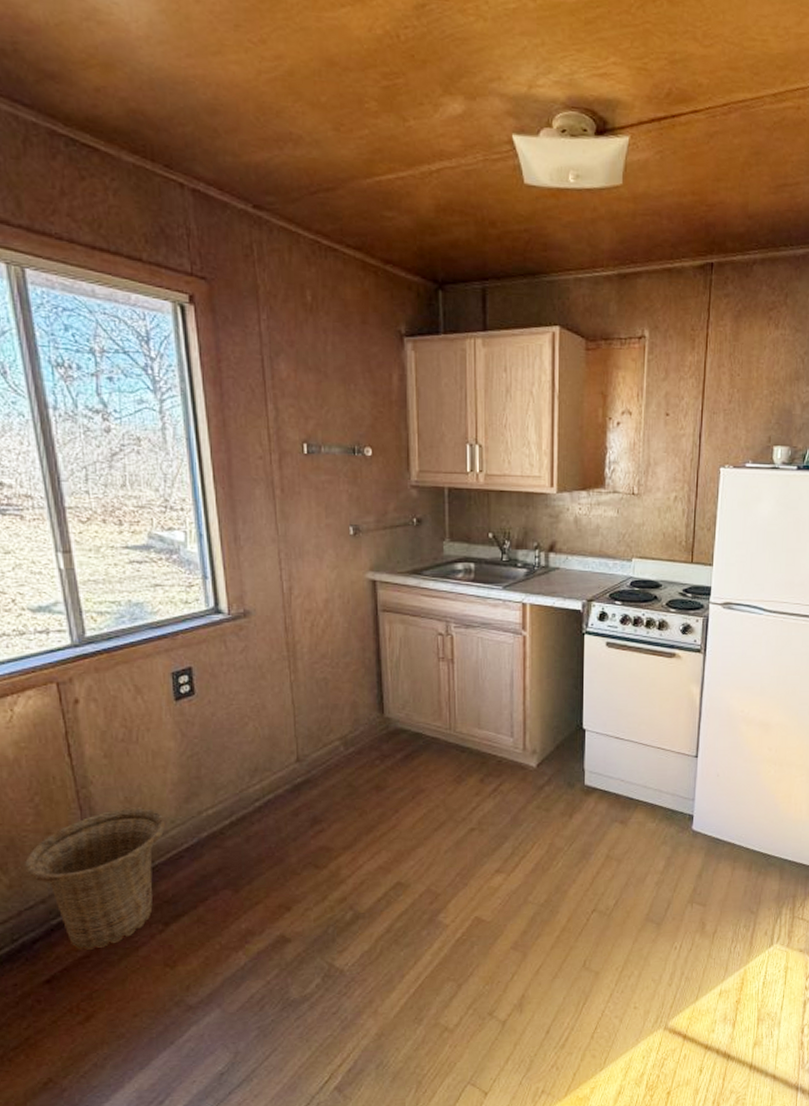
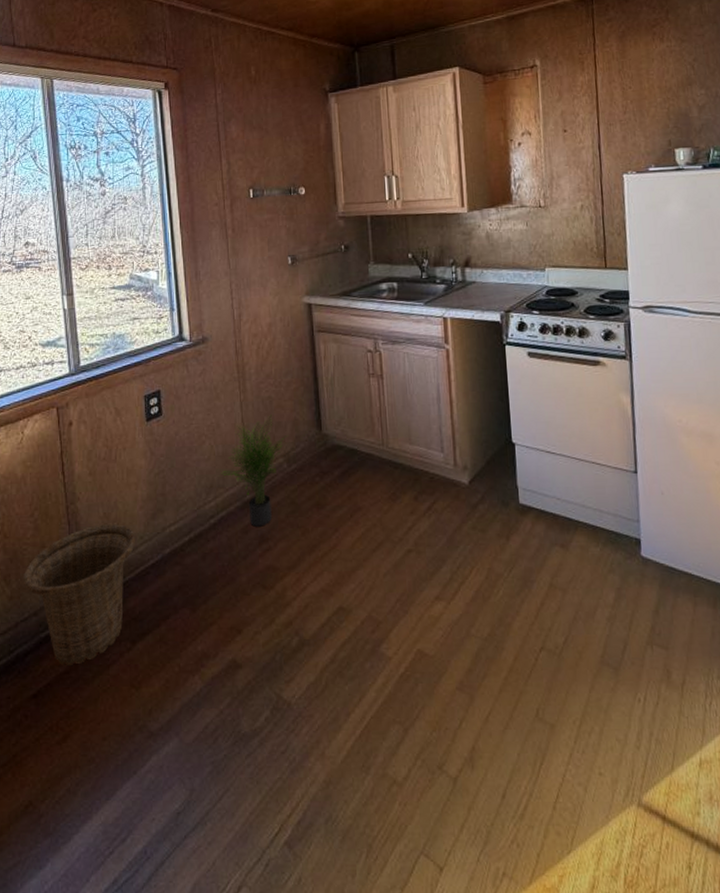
potted plant: none [267,697,344,809] -> present [221,415,286,527]

